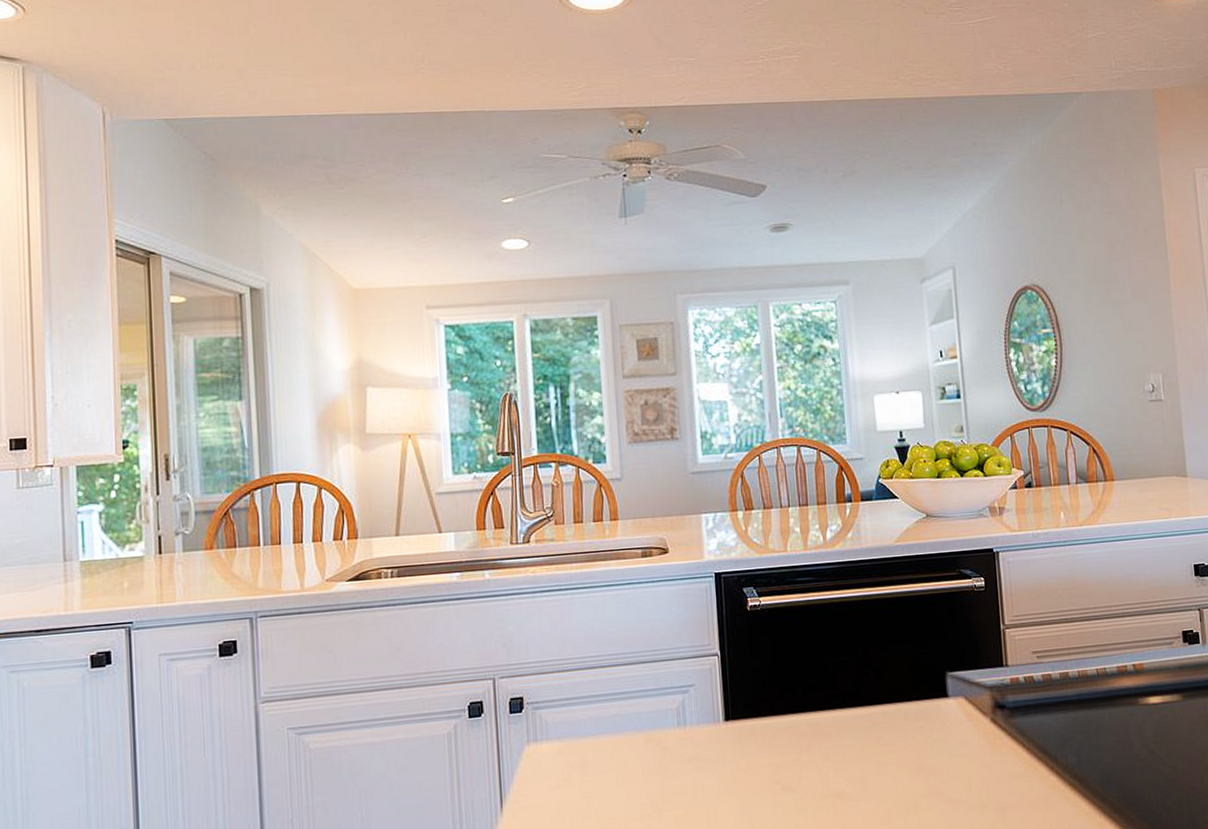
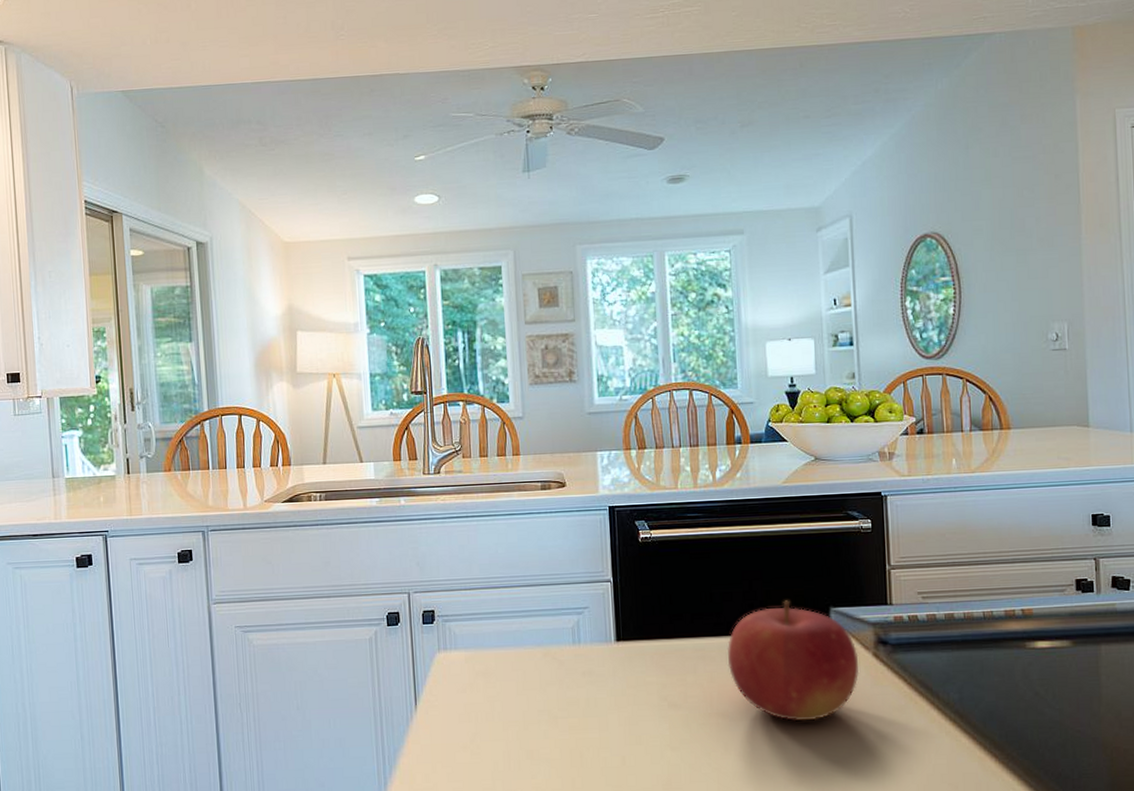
fruit: none [842,666,978,798] -> present [727,600,860,722]

